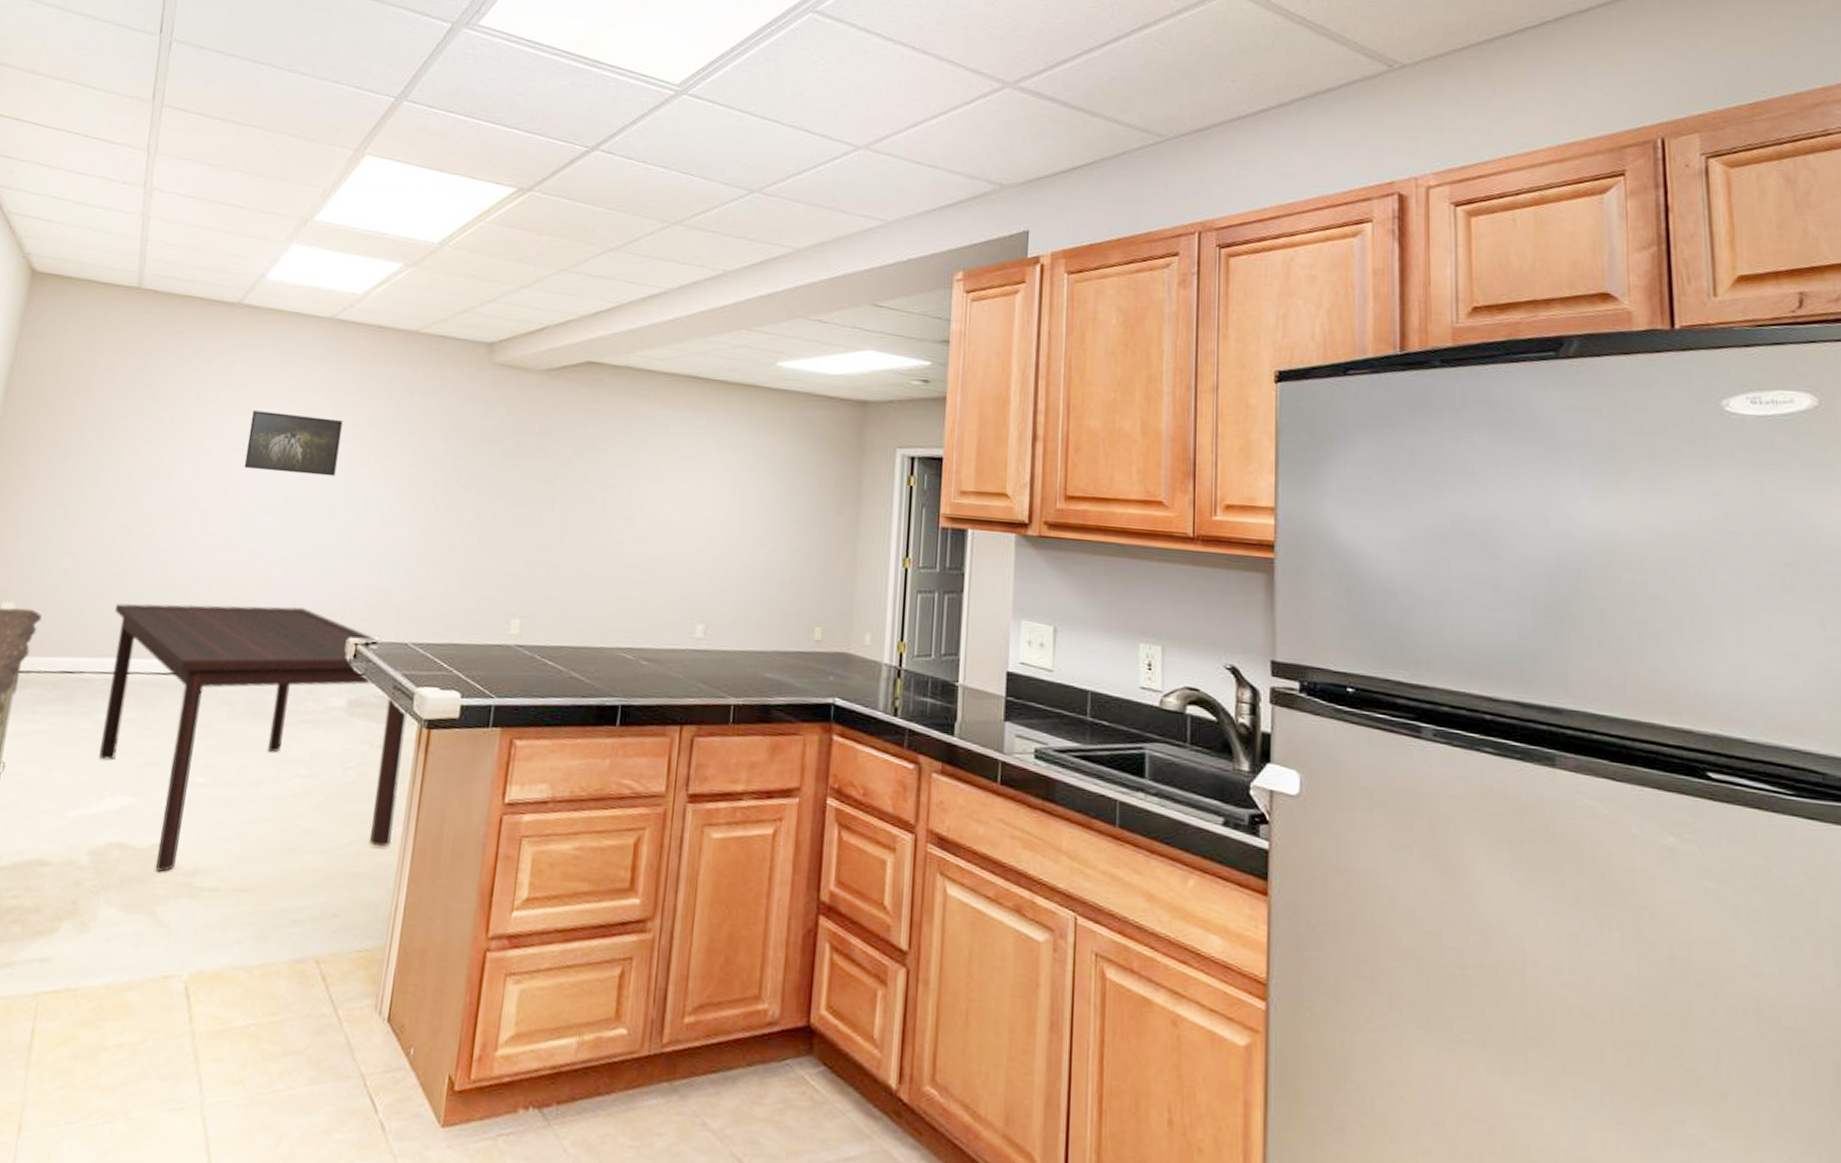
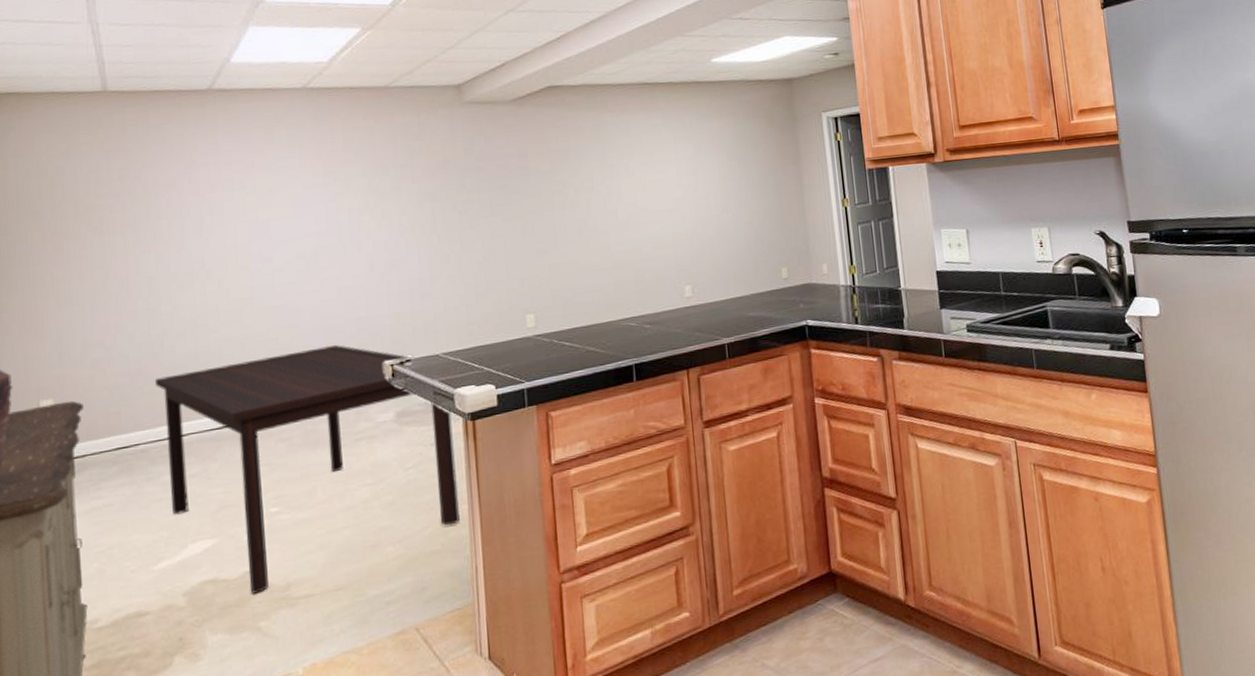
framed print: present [243,410,343,477] -> none [246,176,339,236]

